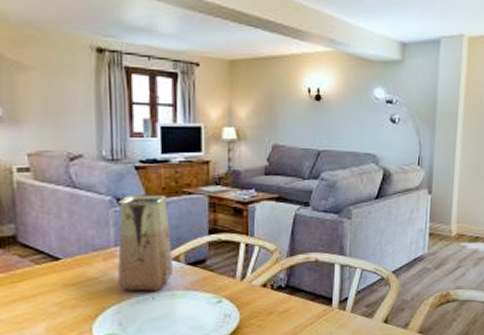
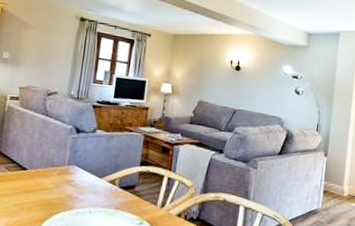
vase: present [117,194,174,292] -> none [65,126,113,206]

